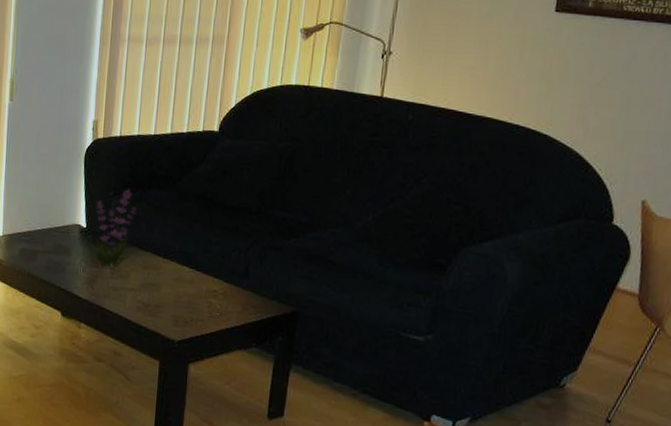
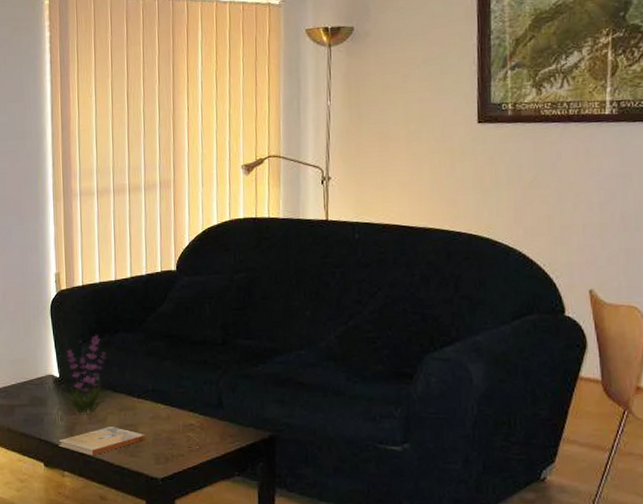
book: none [78,283,168,311] -> present [59,427,146,456]

